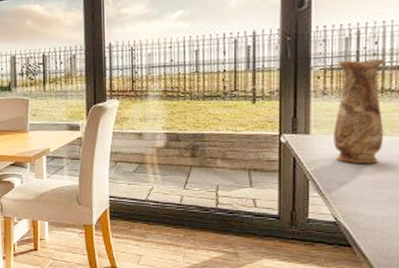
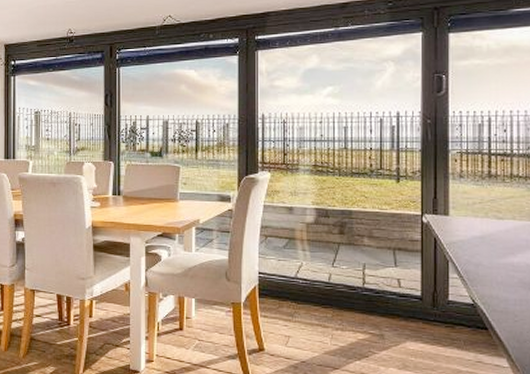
vase: present [334,58,384,163] -> none [470,145,514,246]

